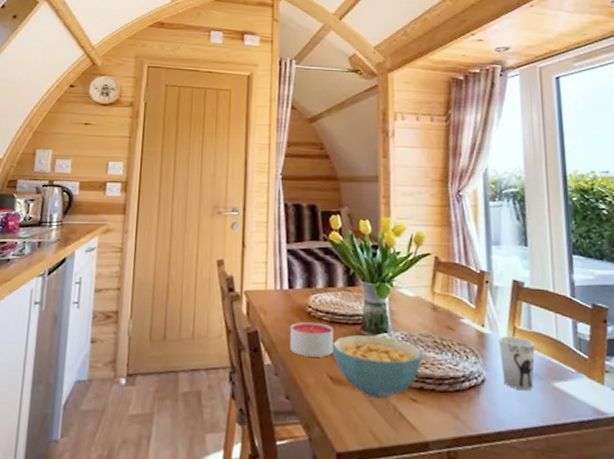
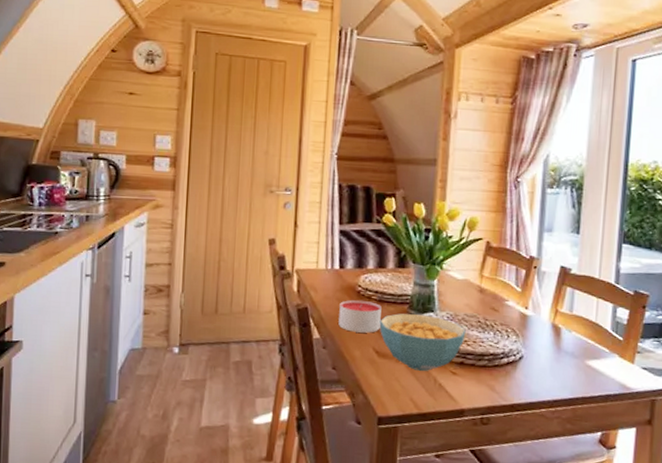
cup: present [497,336,535,391] -> none [539,318,574,368]

